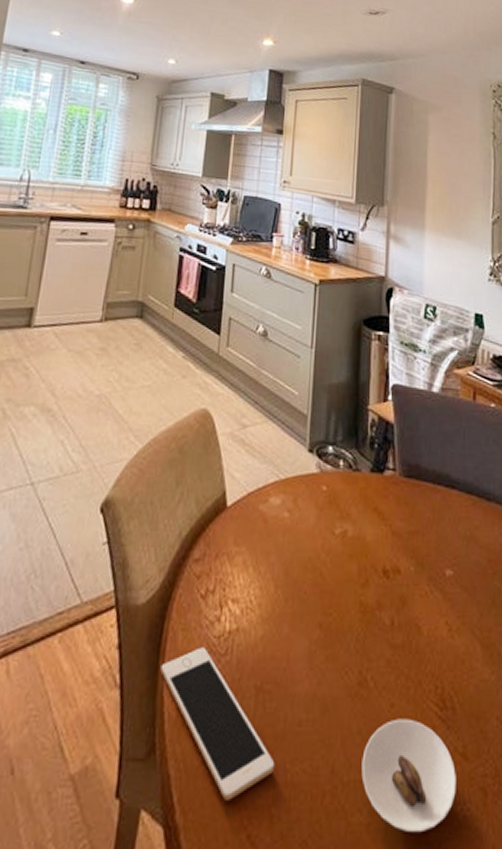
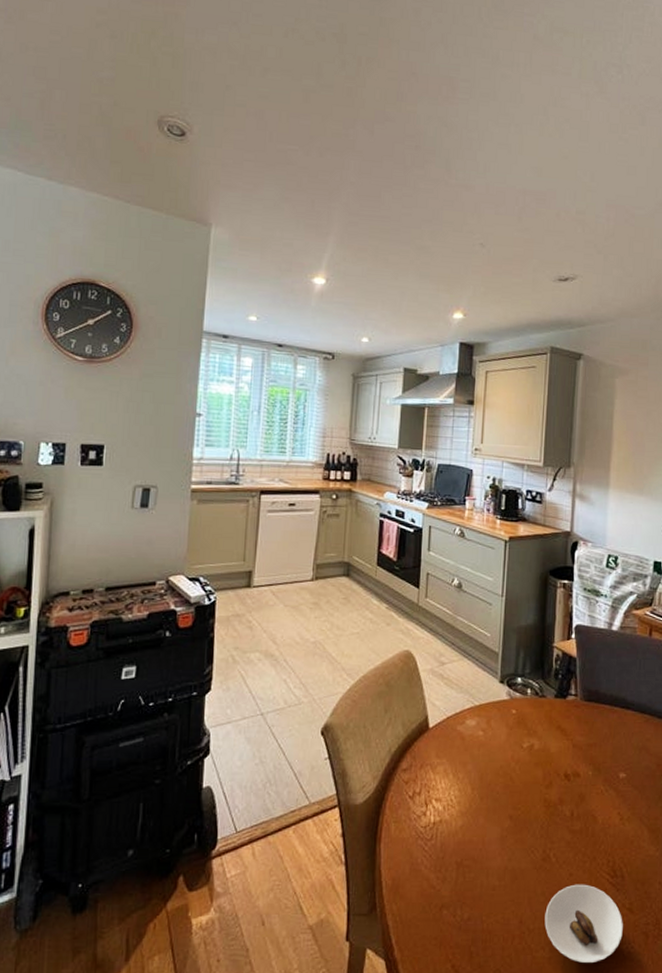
cell phone: present [160,647,275,800] -> none [378,835,474,942]

